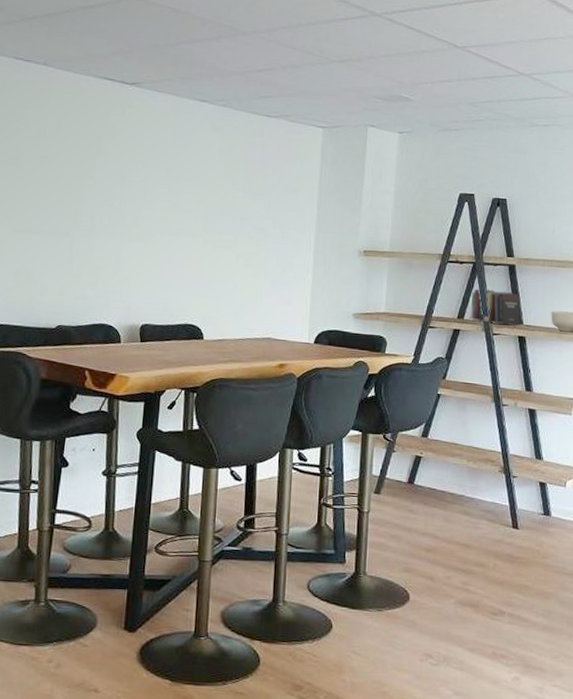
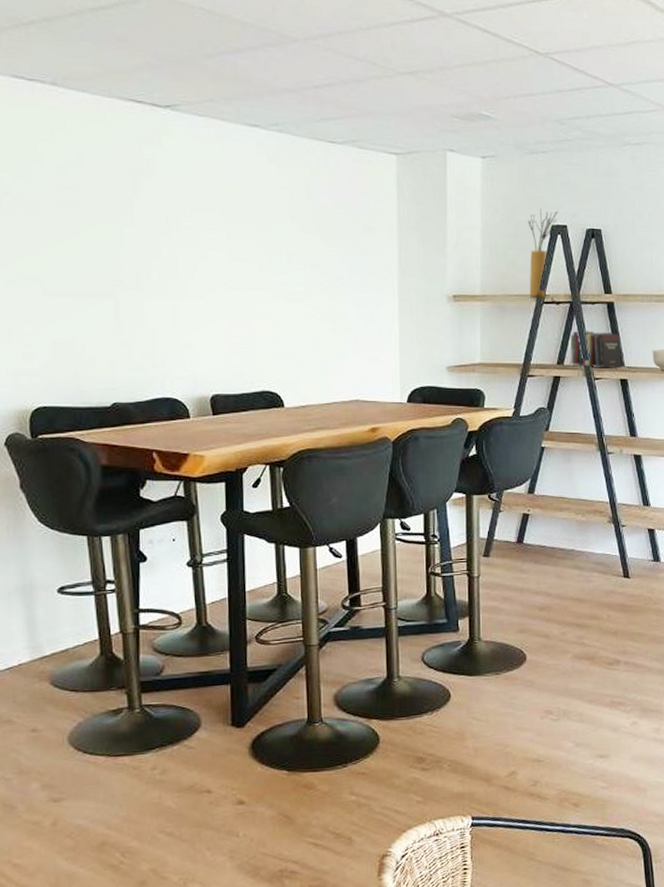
vase: none [435,178,467,258] -> present [527,209,558,298]

